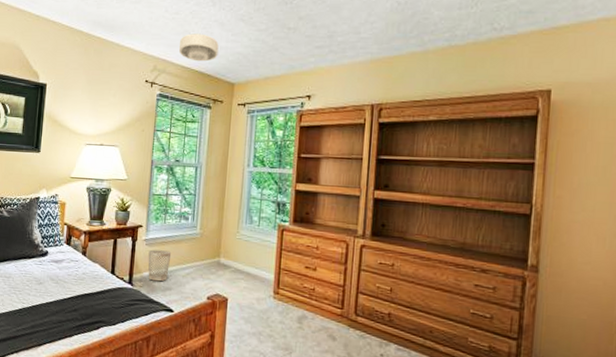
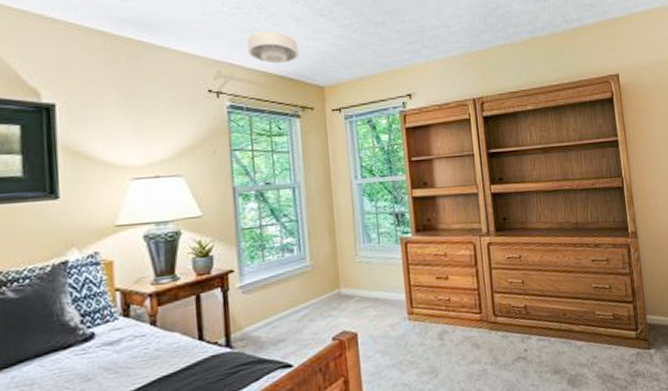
wastebasket: present [148,249,172,282] -> none [247,294,279,336]

